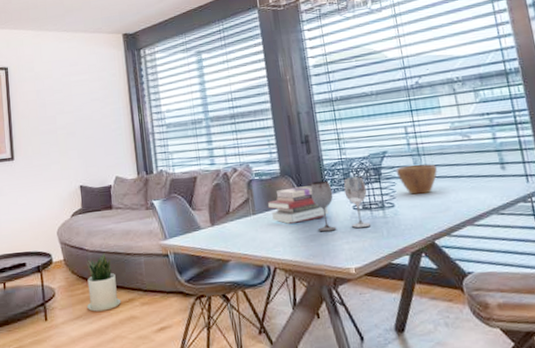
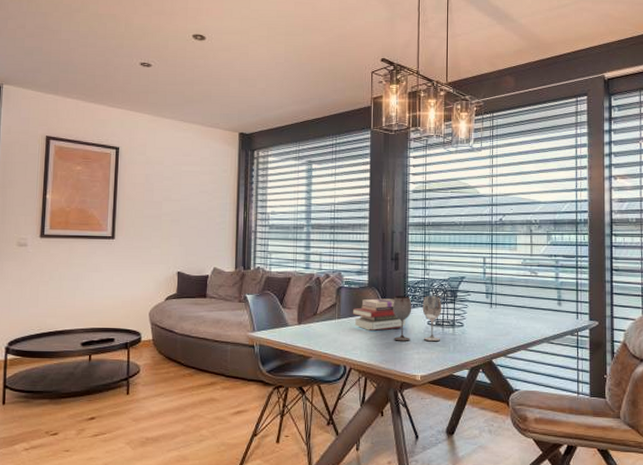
planter: present [86,253,121,312] -> none [169,337,204,391]
bowl: present [396,164,437,195] -> none [470,292,504,318]

